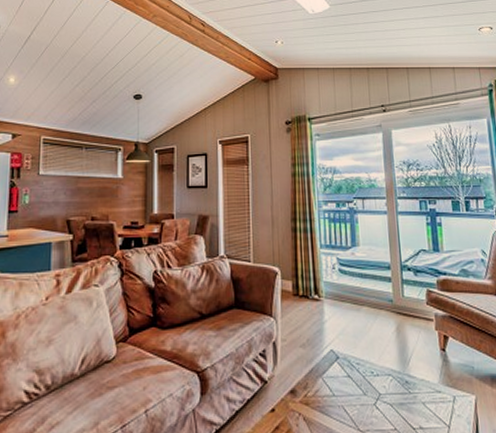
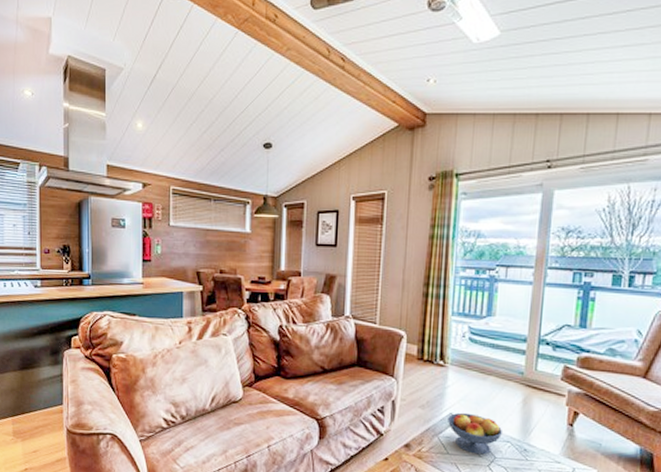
fruit bowl: none [329,347,384,393] -> present [448,412,503,455]

